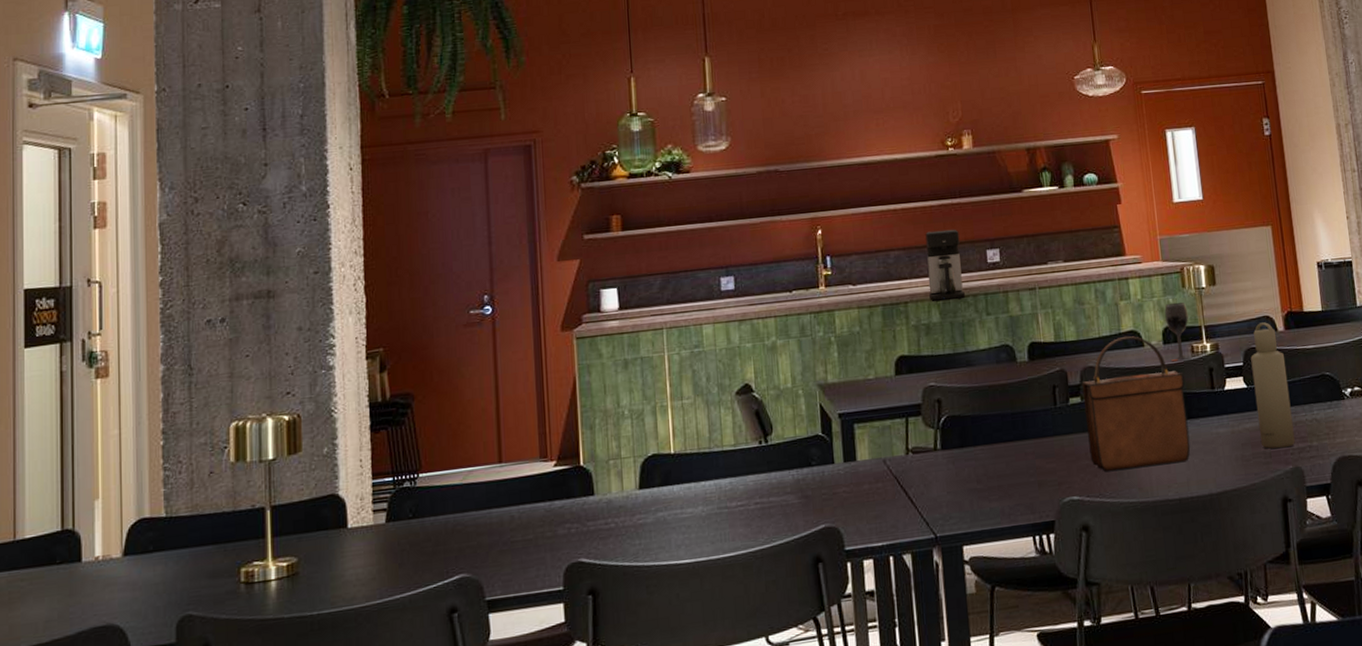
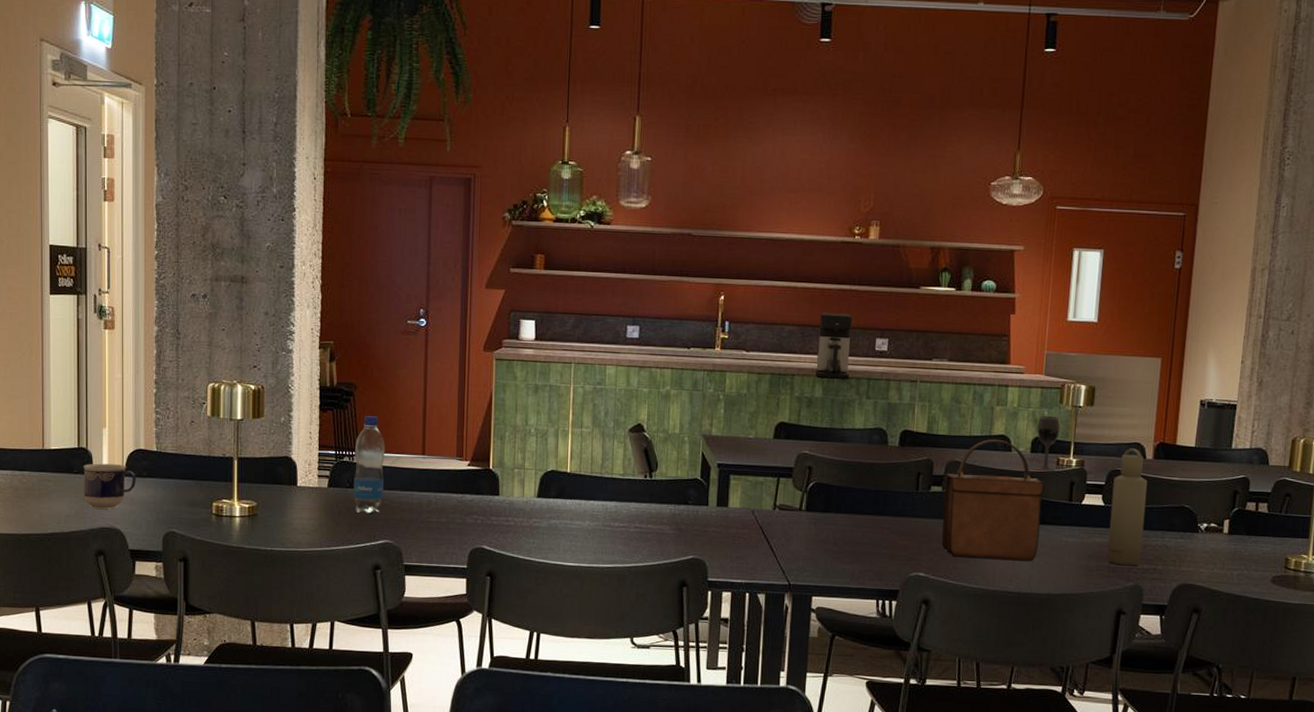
cup: none [69,541,140,604] -> present [83,463,136,509]
bottle: none [417,427,456,547] -> present [353,416,385,514]

